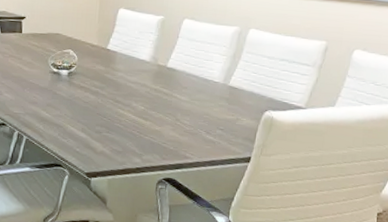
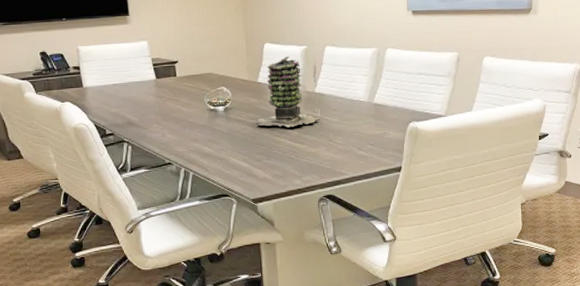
succulent plant: none [100,24,172,101] -> present [255,56,321,128]

